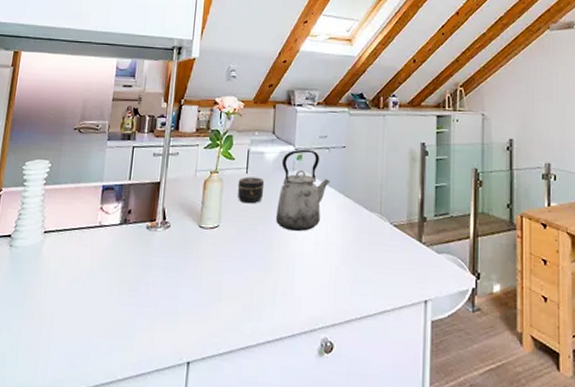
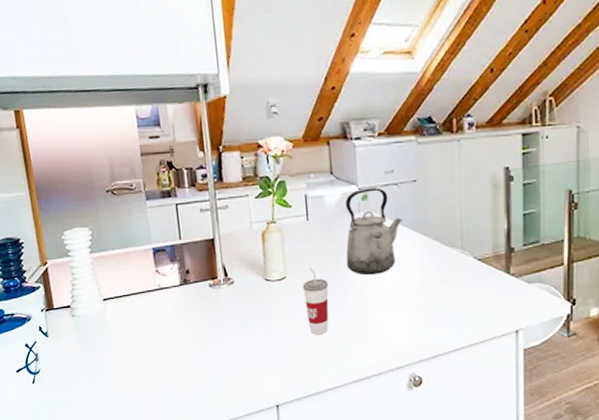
cup: none [232,218,257,288] -> present [302,267,329,335]
jar: present [237,176,265,204] -> none [299,223,329,252]

